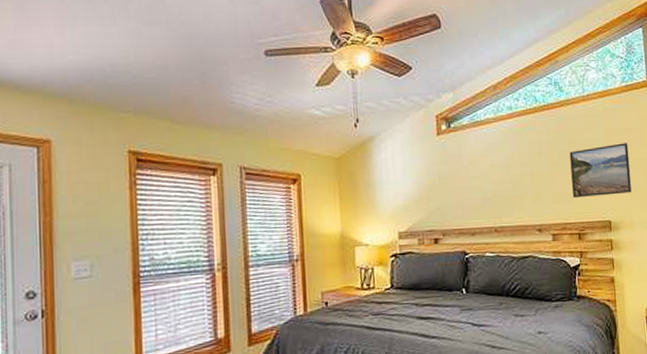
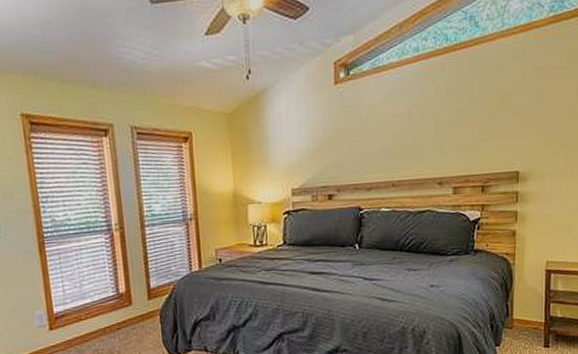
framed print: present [569,143,632,199] -> none [479,84,548,149]

